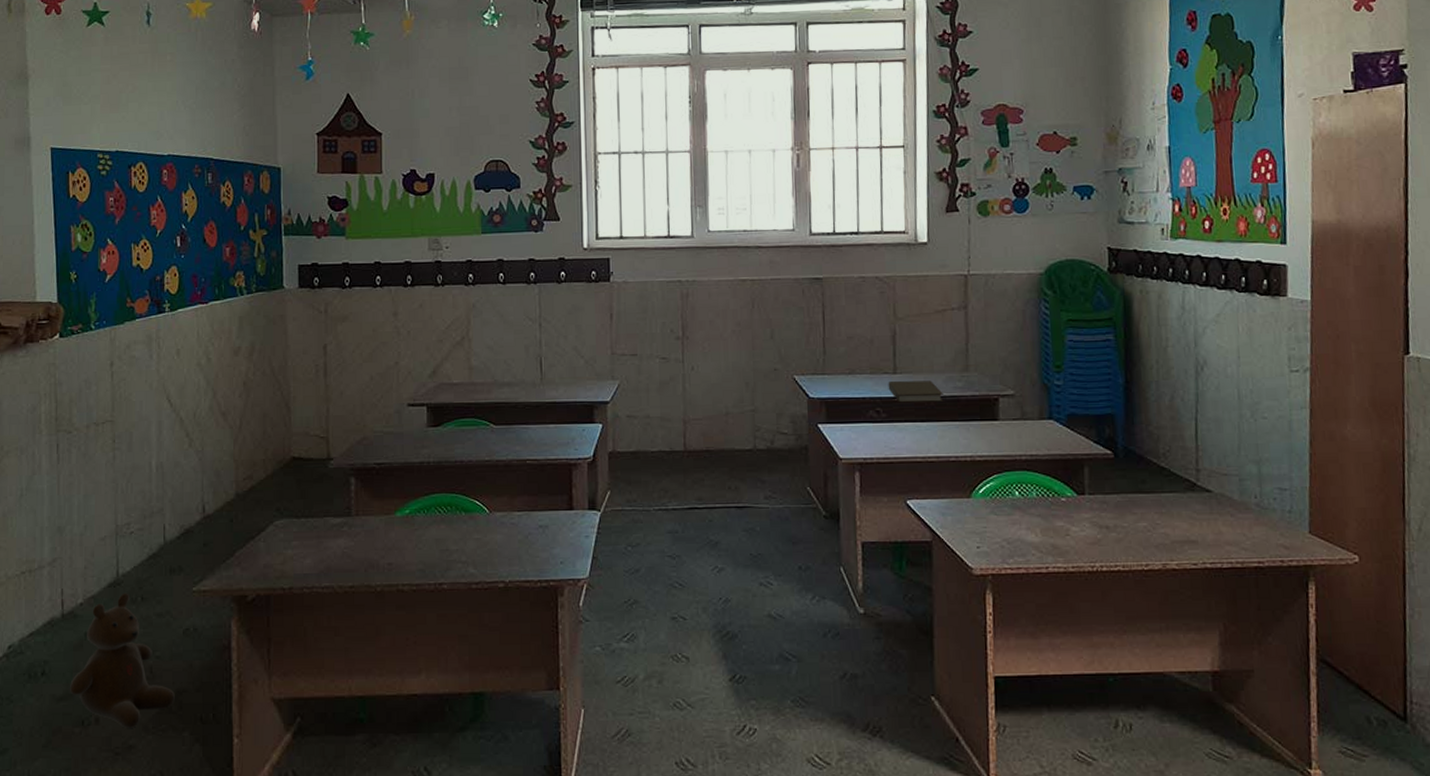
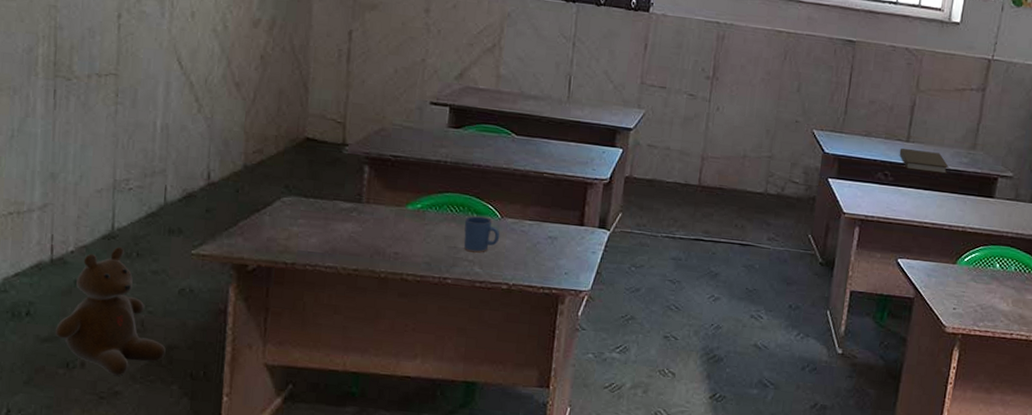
mug: none [453,514,491,553] -> present [464,216,500,253]

